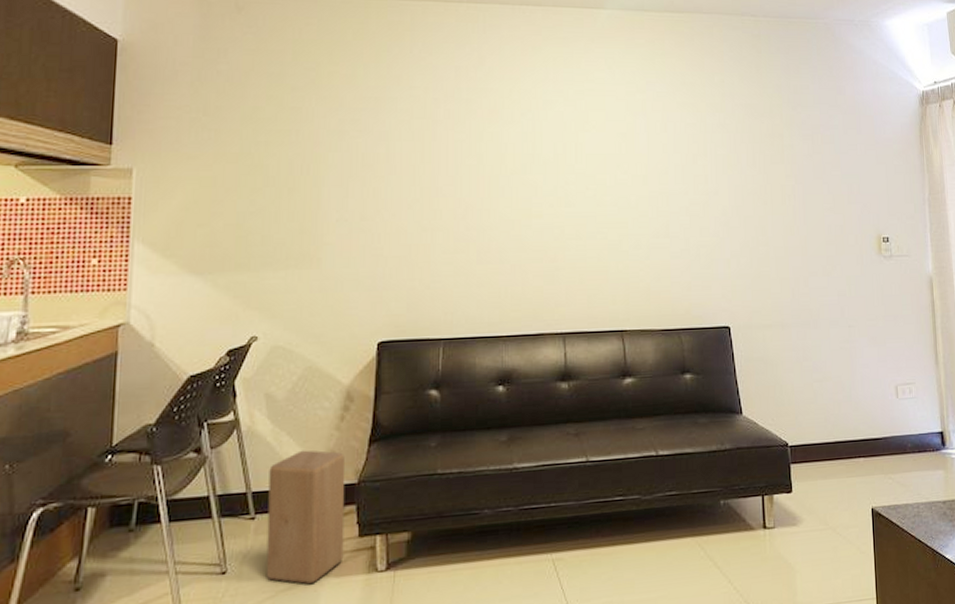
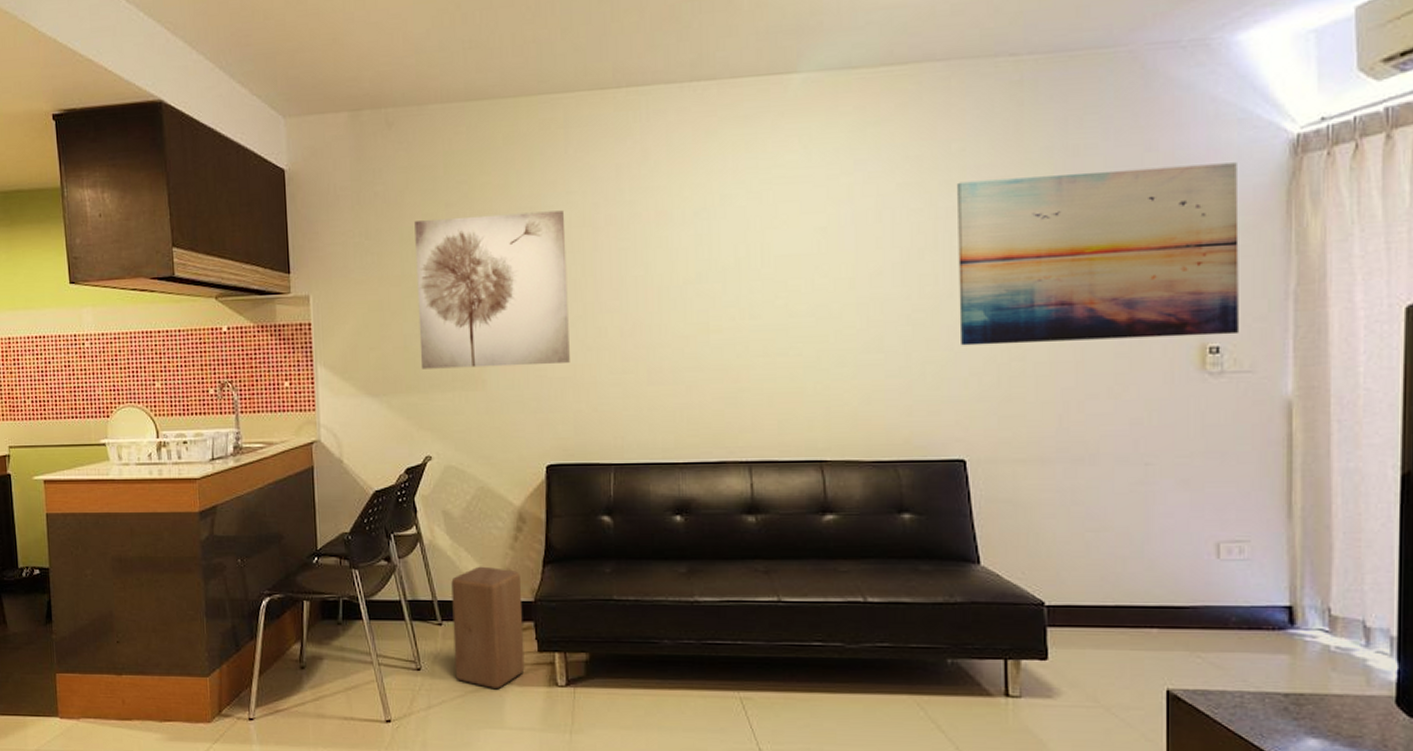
wall art: none [253,101,407,247] -> present [414,210,570,369]
wall art: none [719,105,899,233] -> present [958,162,1239,346]

